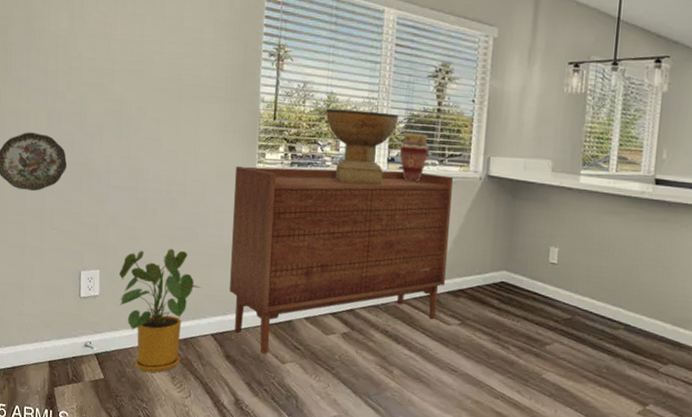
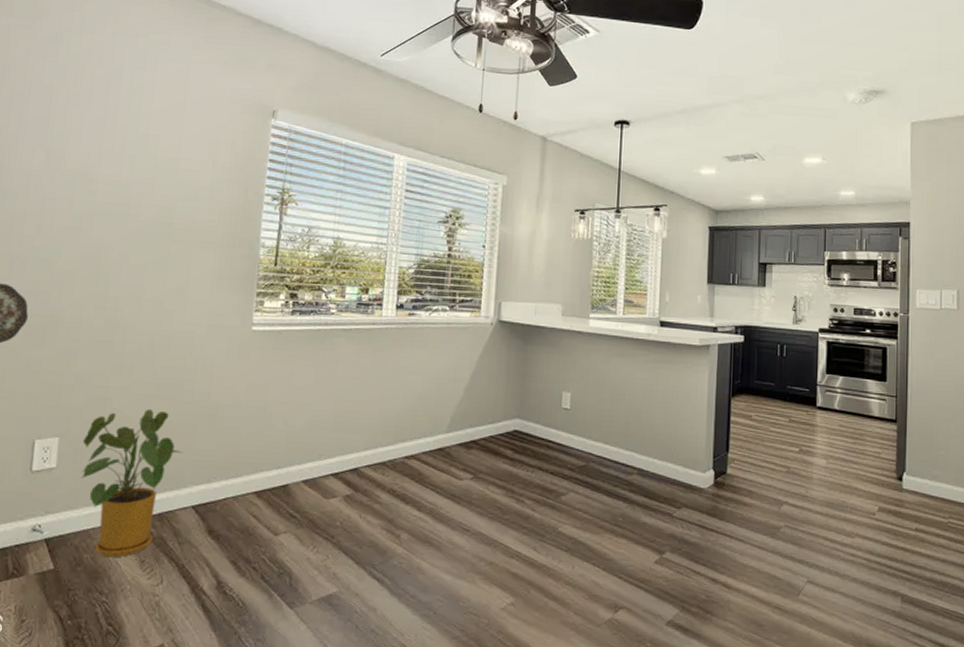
sideboard: present [229,166,453,355] -> none [216,315,464,526]
decorative bowl: present [326,108,399,185] -> none [332,254,409,333]
vase: present [399,132,430,183] -> none [408,278,440,329]

